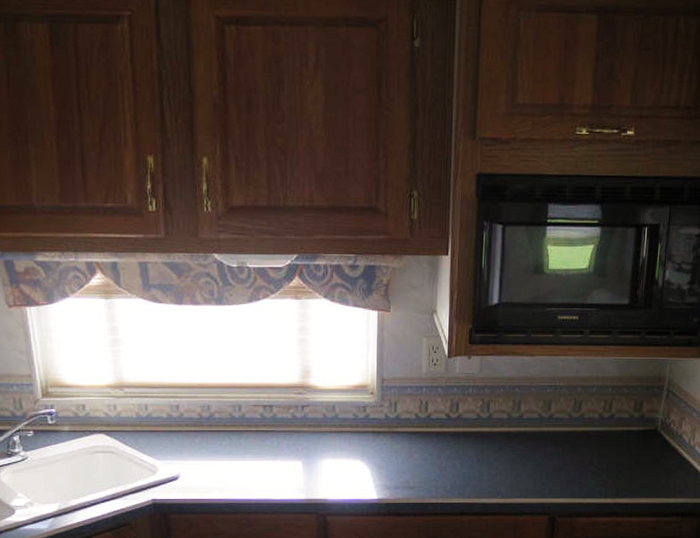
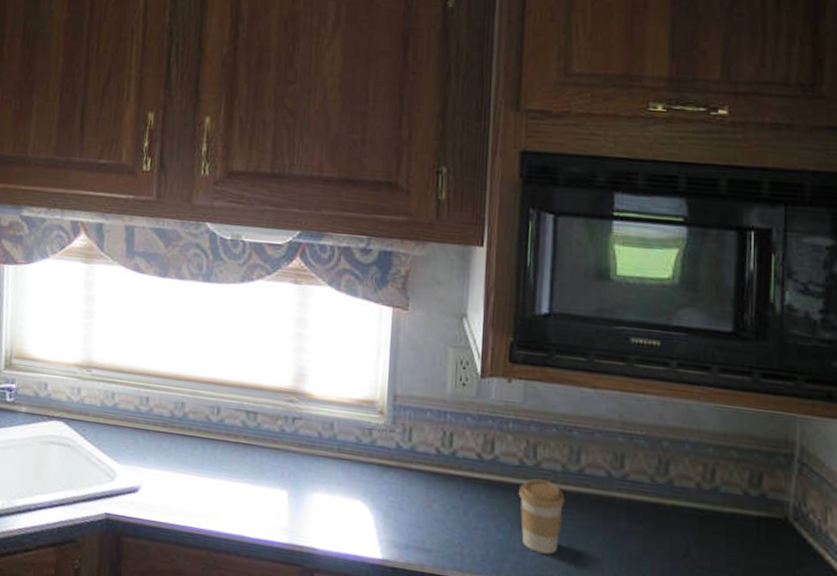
coffee cup: none [476,427,510,477] -> present [518,478,565,555]

